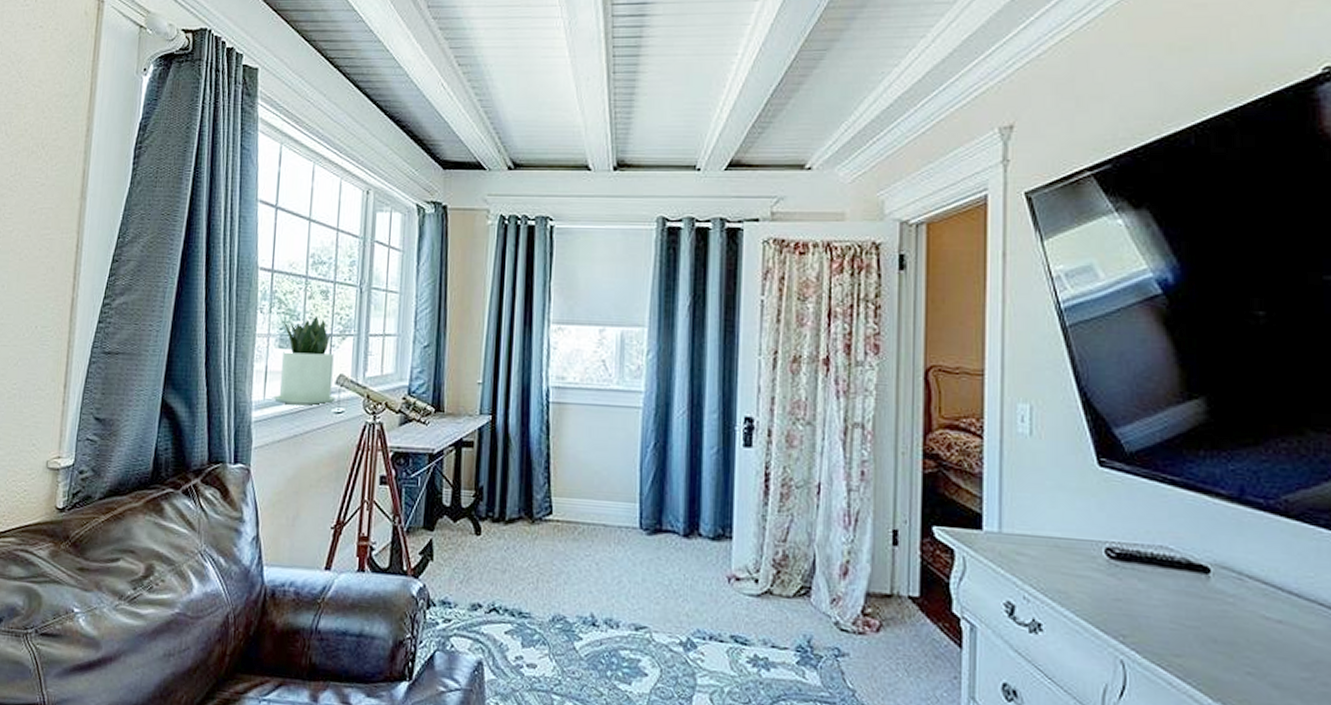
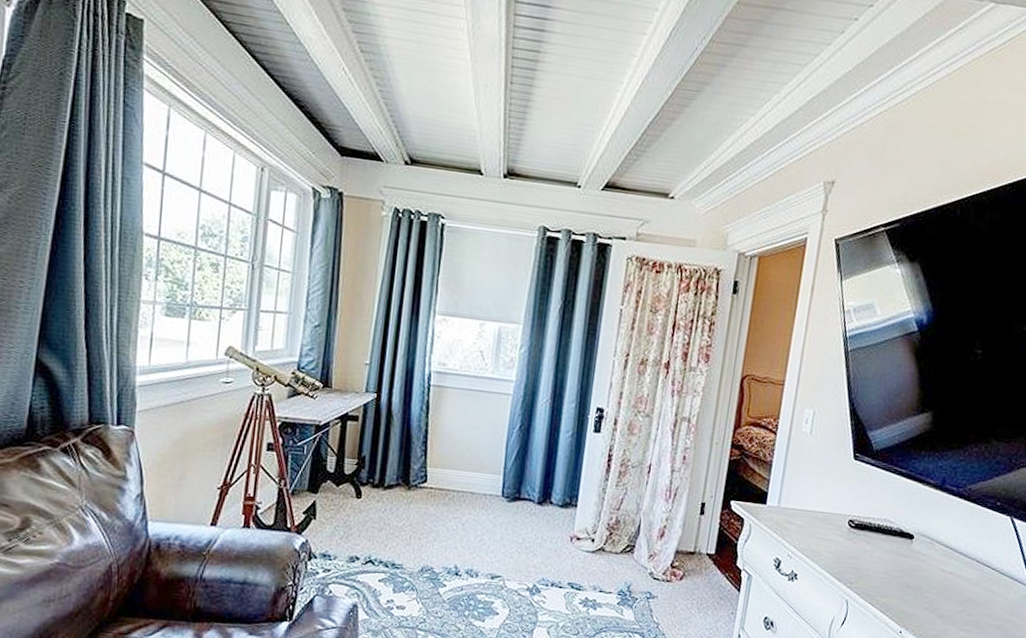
planter: present [273,315,337,405] -> none [159,287,225,374]

